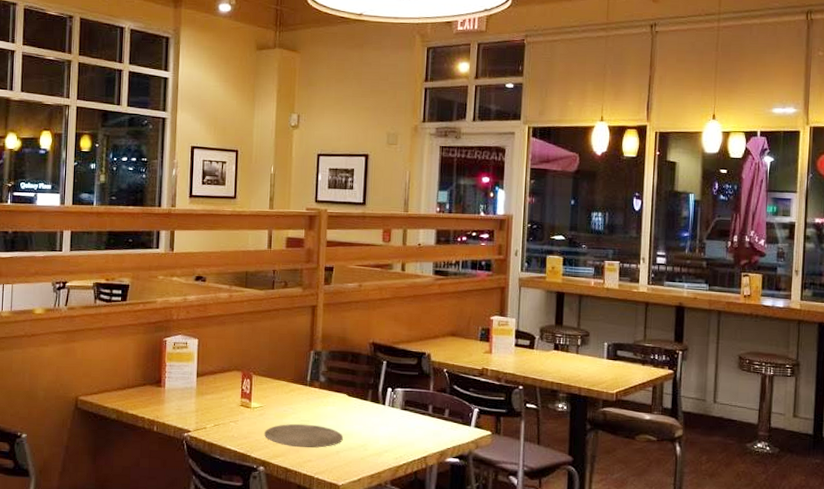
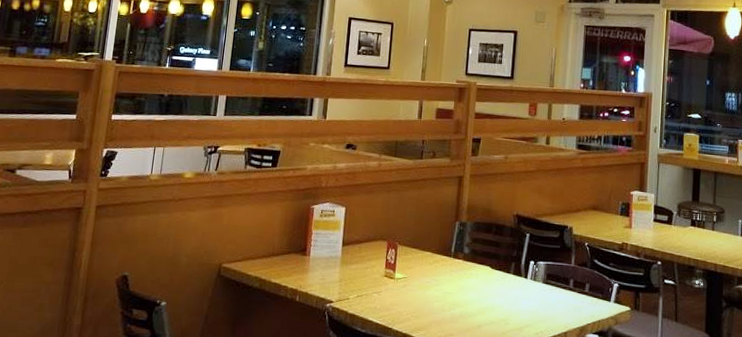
plate: present [264,423,343,448] -> none [407,296,485,322]

